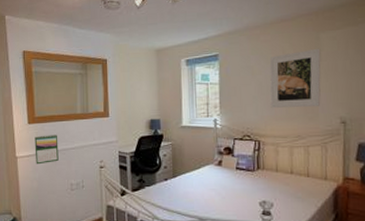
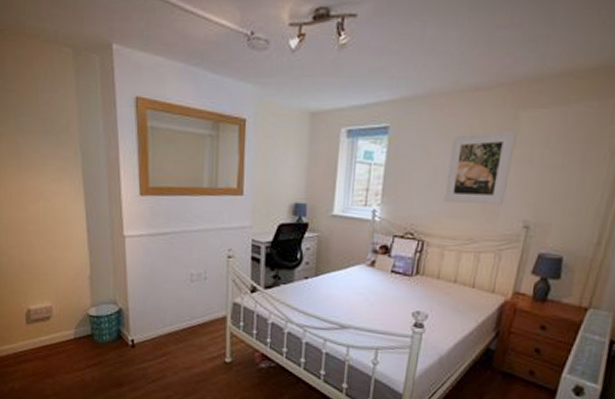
calendar: present [34,135,59,165] -> none [147,211,178,248]

